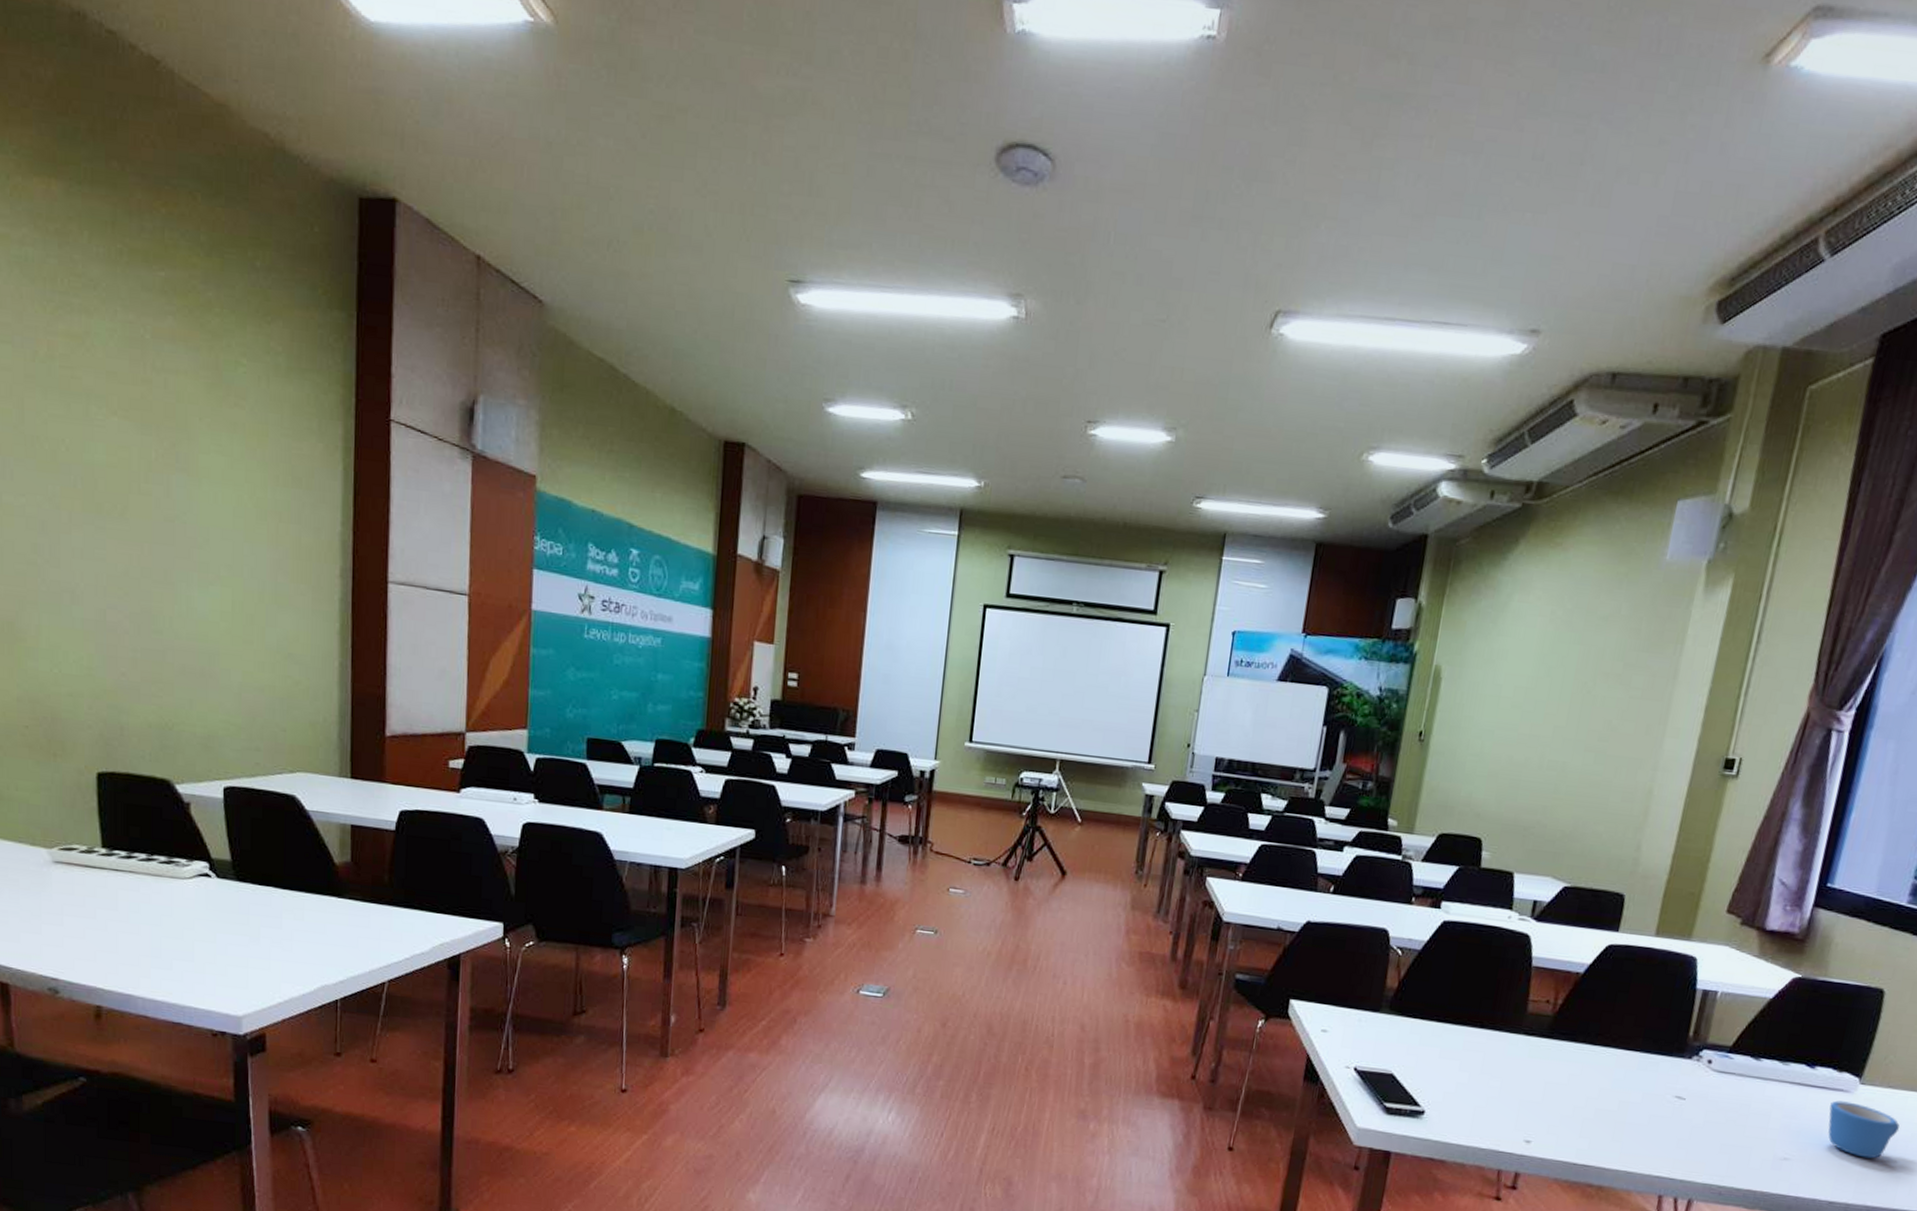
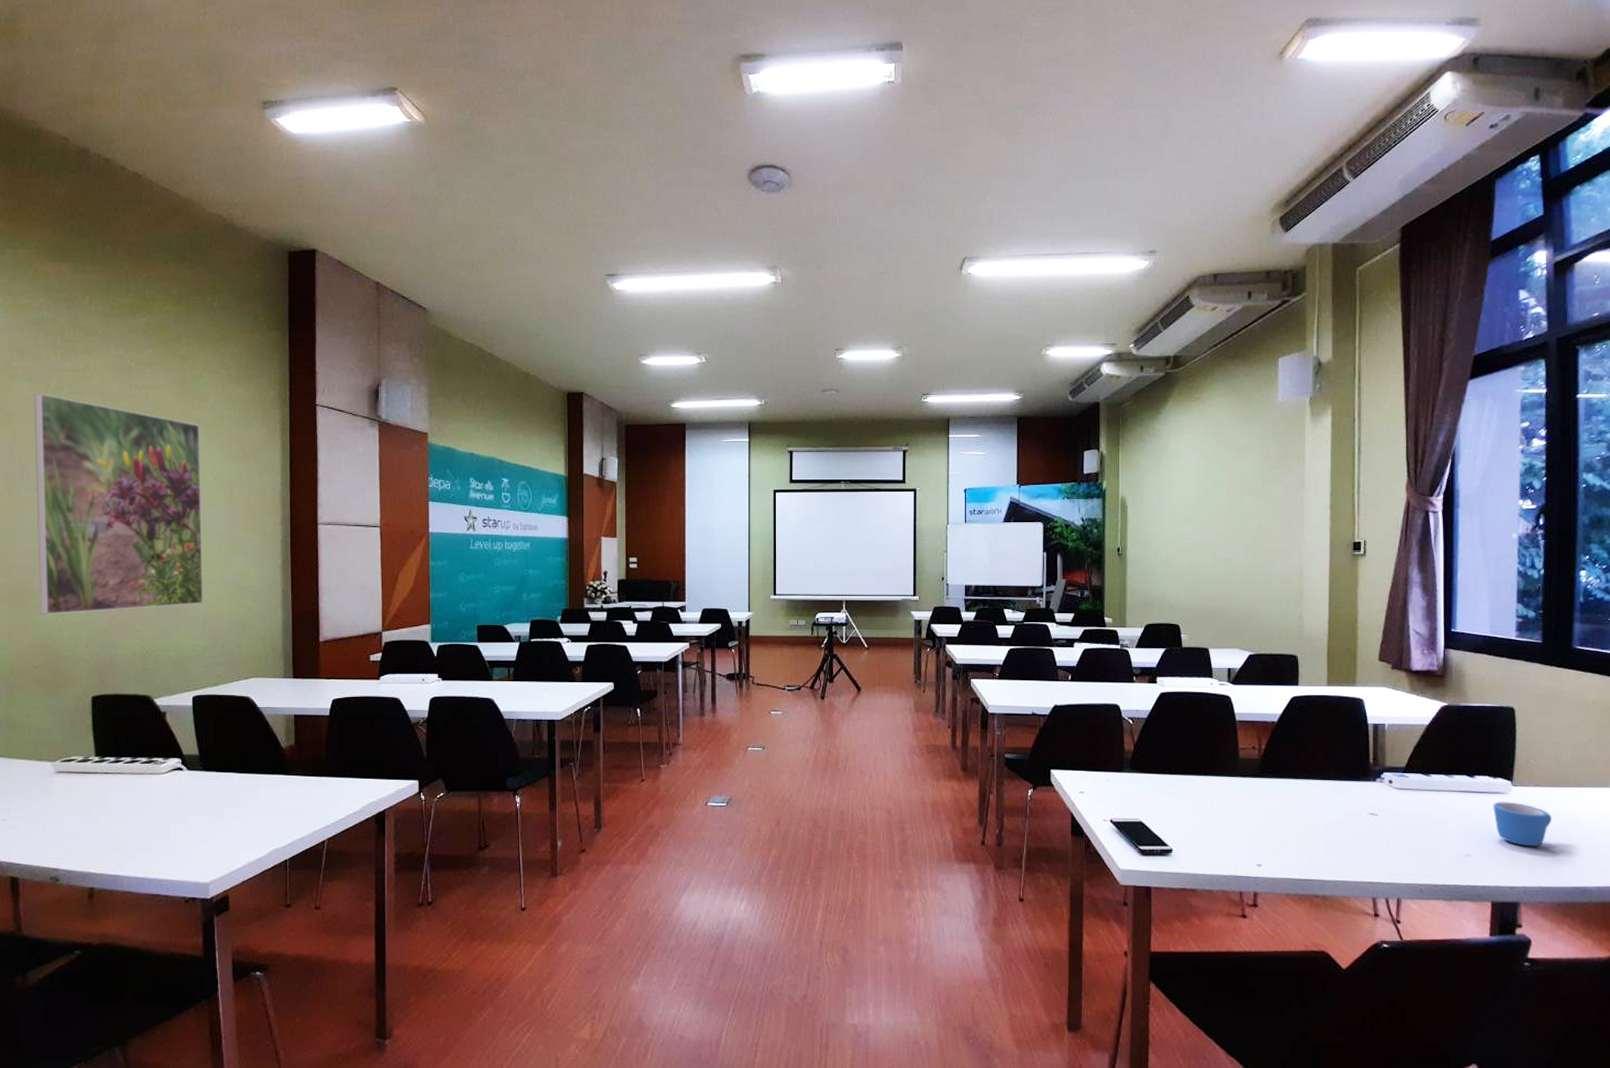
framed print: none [16,362,239,671] -> present [34,393,204,615]

